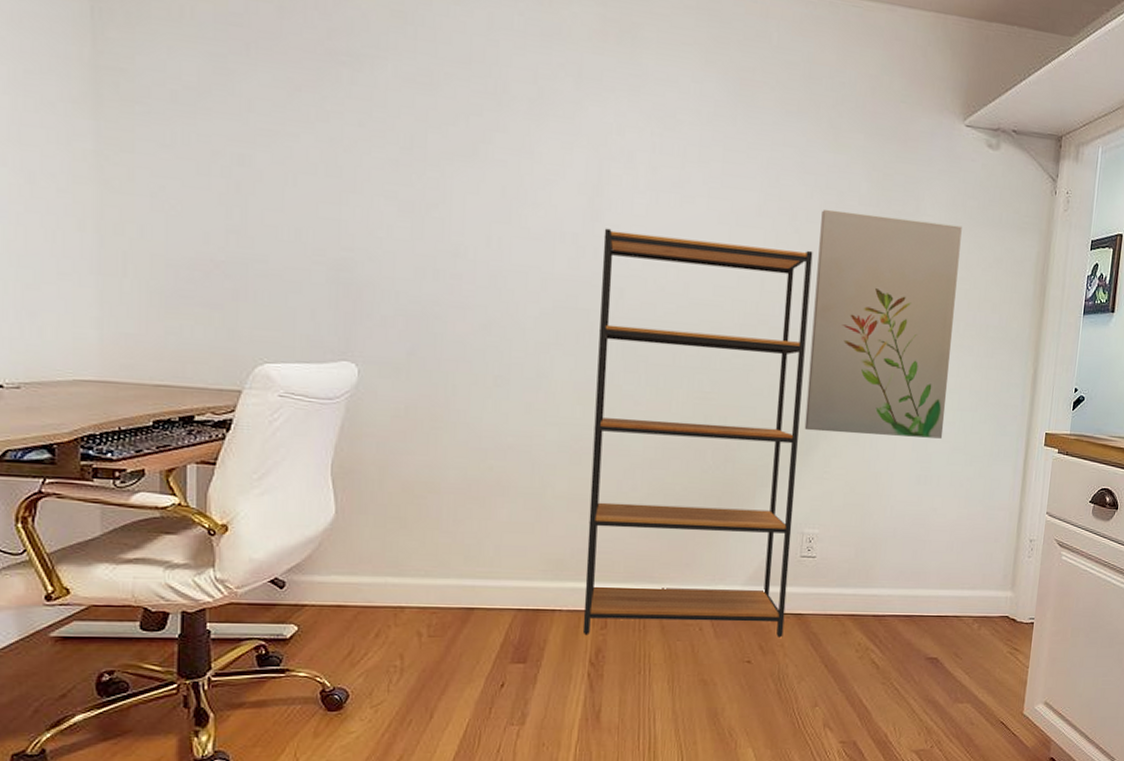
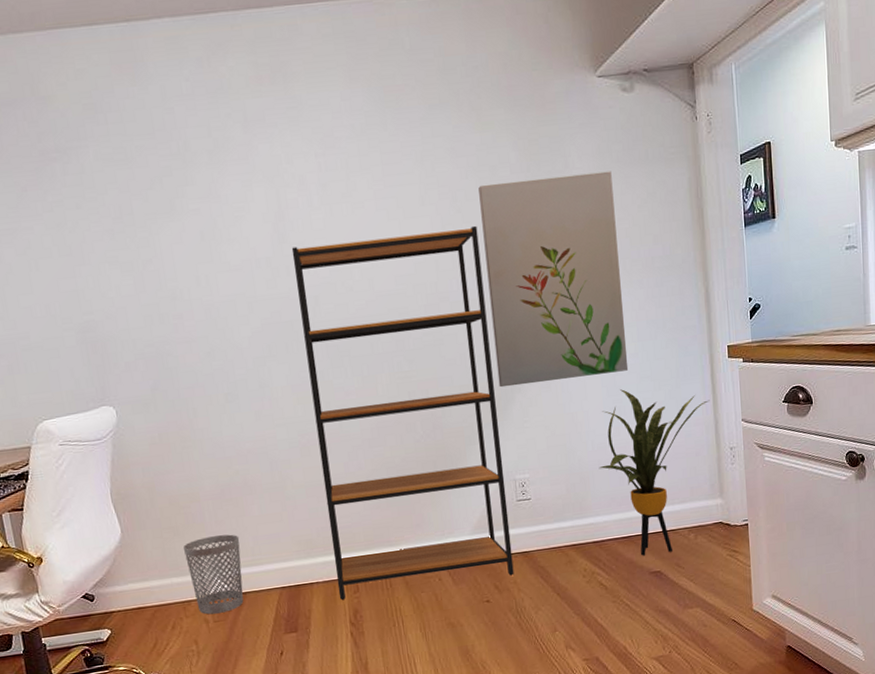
wastebasket: none [407,536,479,627] -> present [183,534,244,615]
house plant: none [893,457,1019,639] -> present [598,389,710,556]

